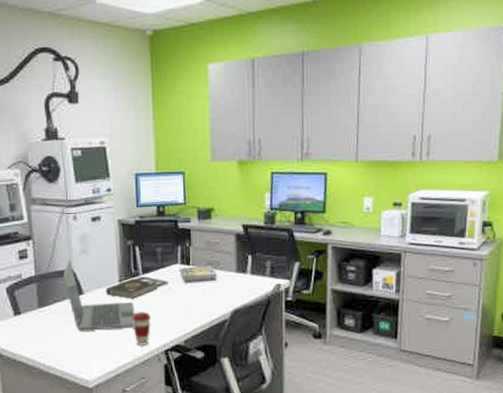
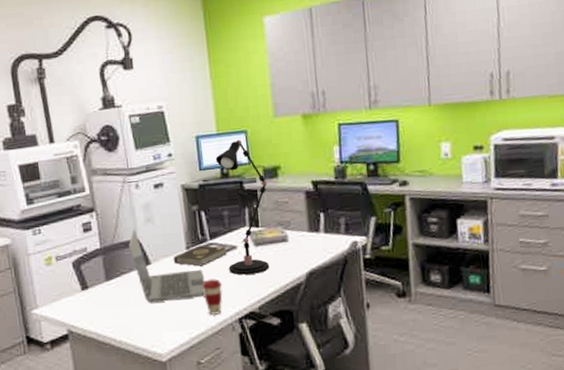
desk lamp: none [153,180,201,310] -> present [215,139,270,275]

